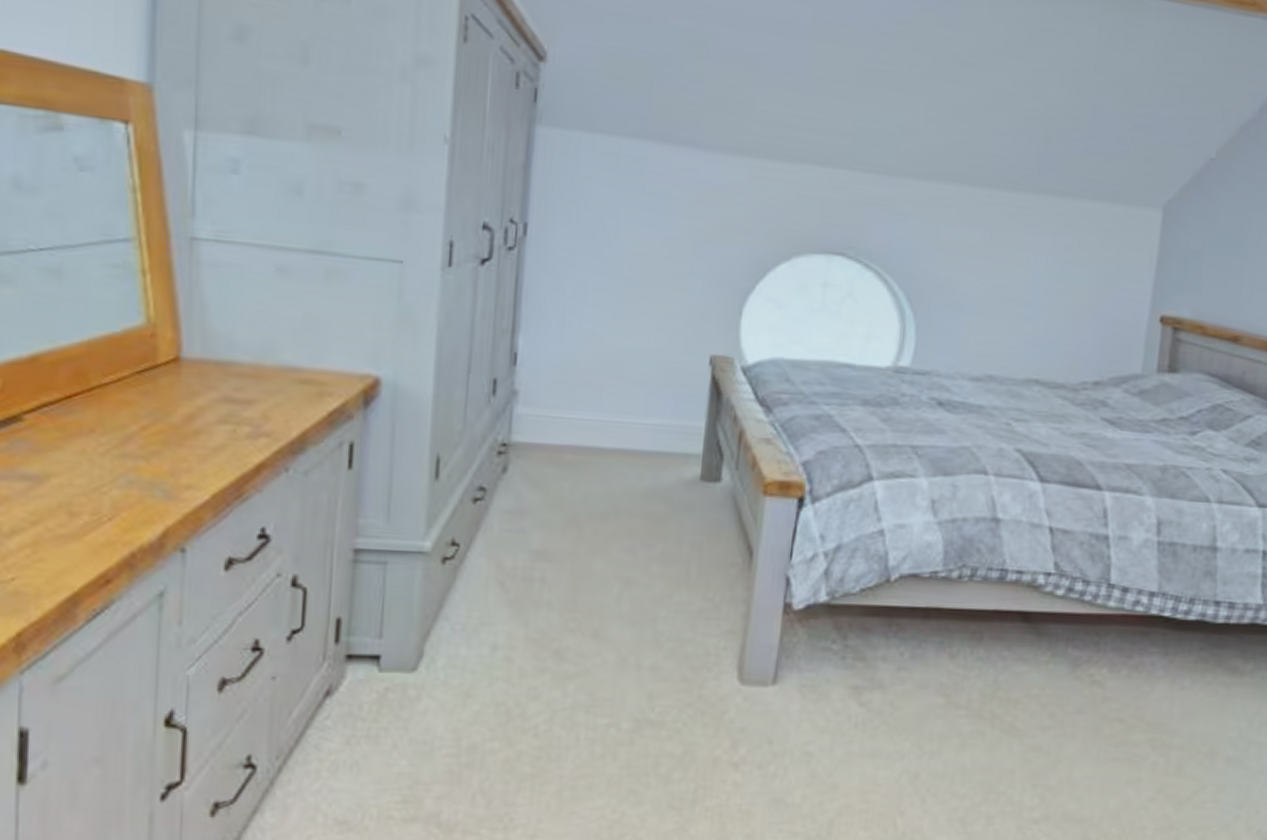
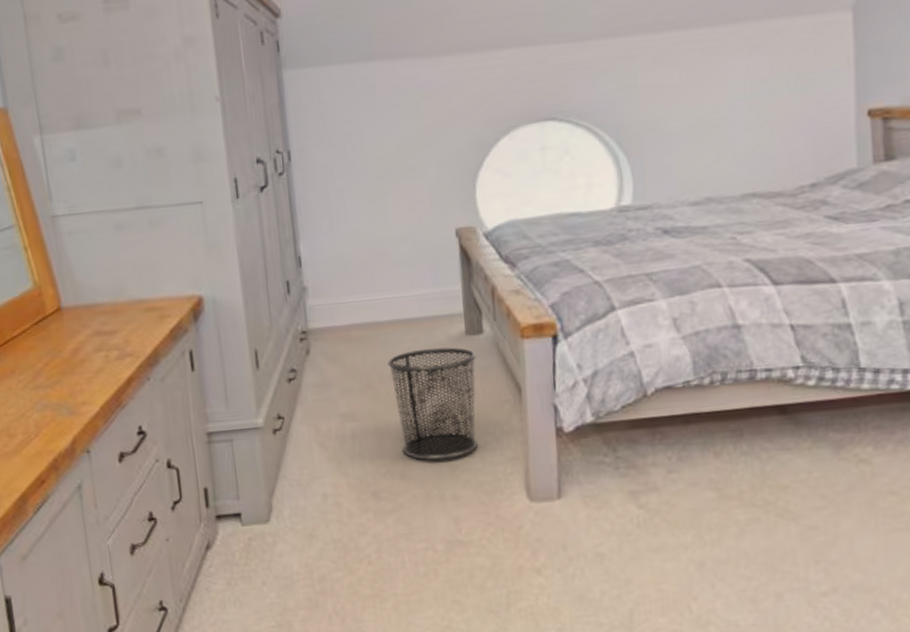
waste bin: none [601,488,709,623] -> present [387,347,477,461]

